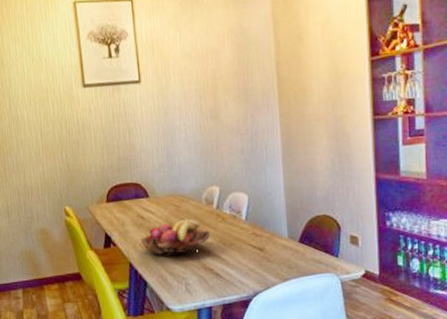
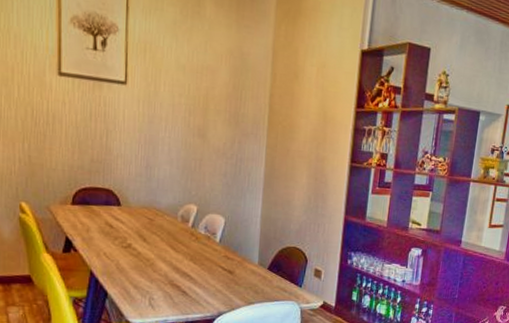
fruit basket: present [140,219,211,256] -> none [105,234,182,269]

